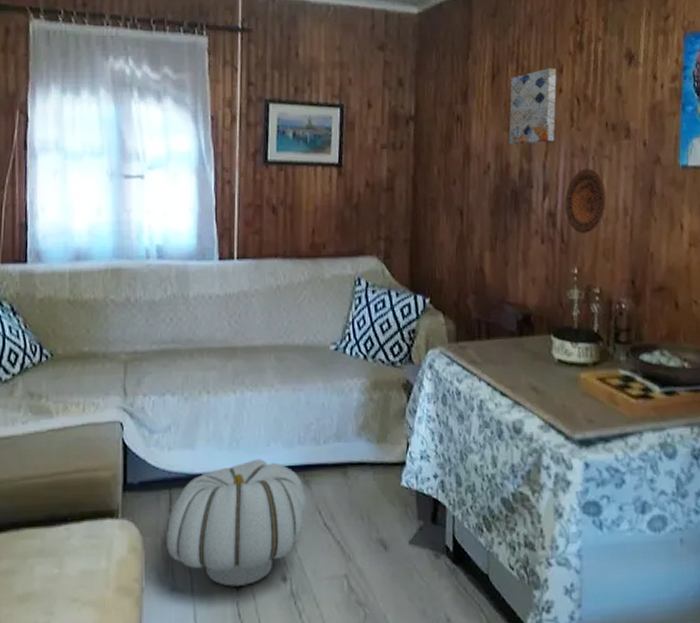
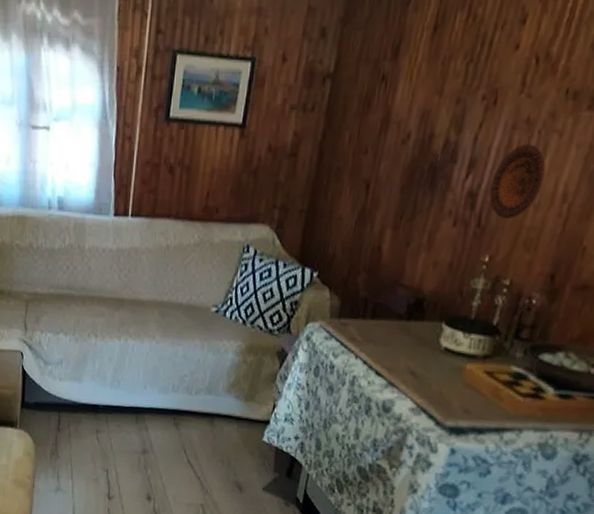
ottoman: present [165,459,307,587] -> none [53,398,175,497]
wall art: present [509,68,557,145] -> none [438,18,518,112]

